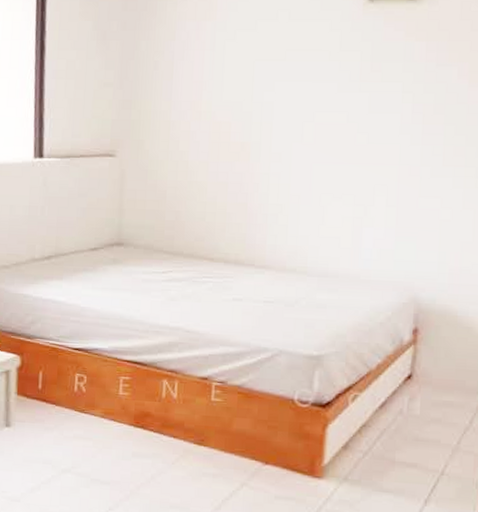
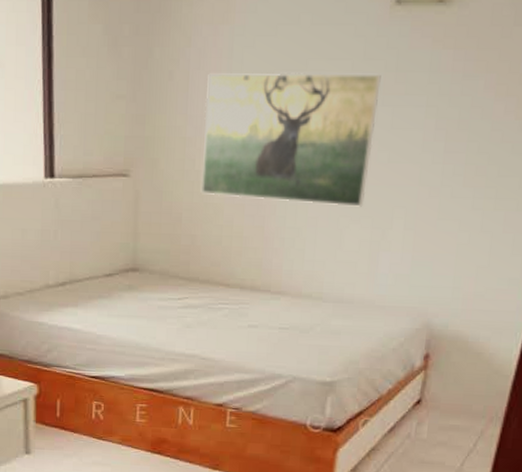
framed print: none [184,62,357,185] -> present [200,73,381,207]

